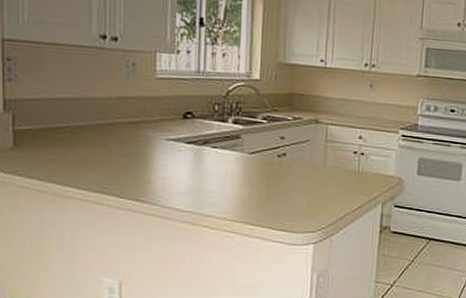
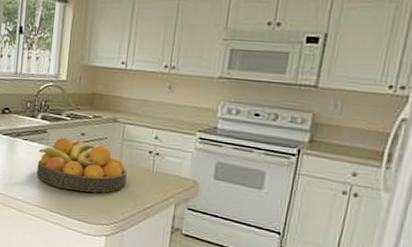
fruit bowl: none [231,142,333,200] -> present [36,137,127,193]

